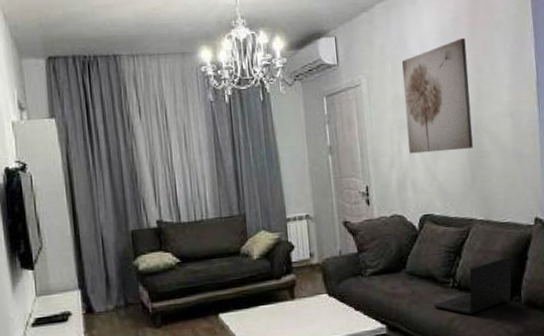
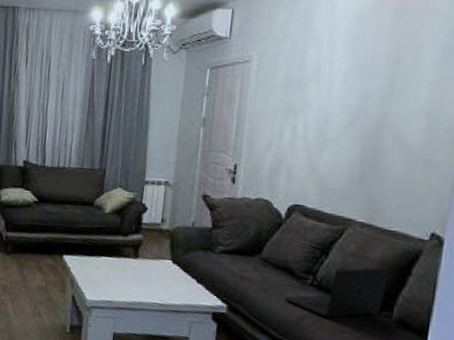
wall art: present [402,38,473,154] -> none [291,24,387,145]

